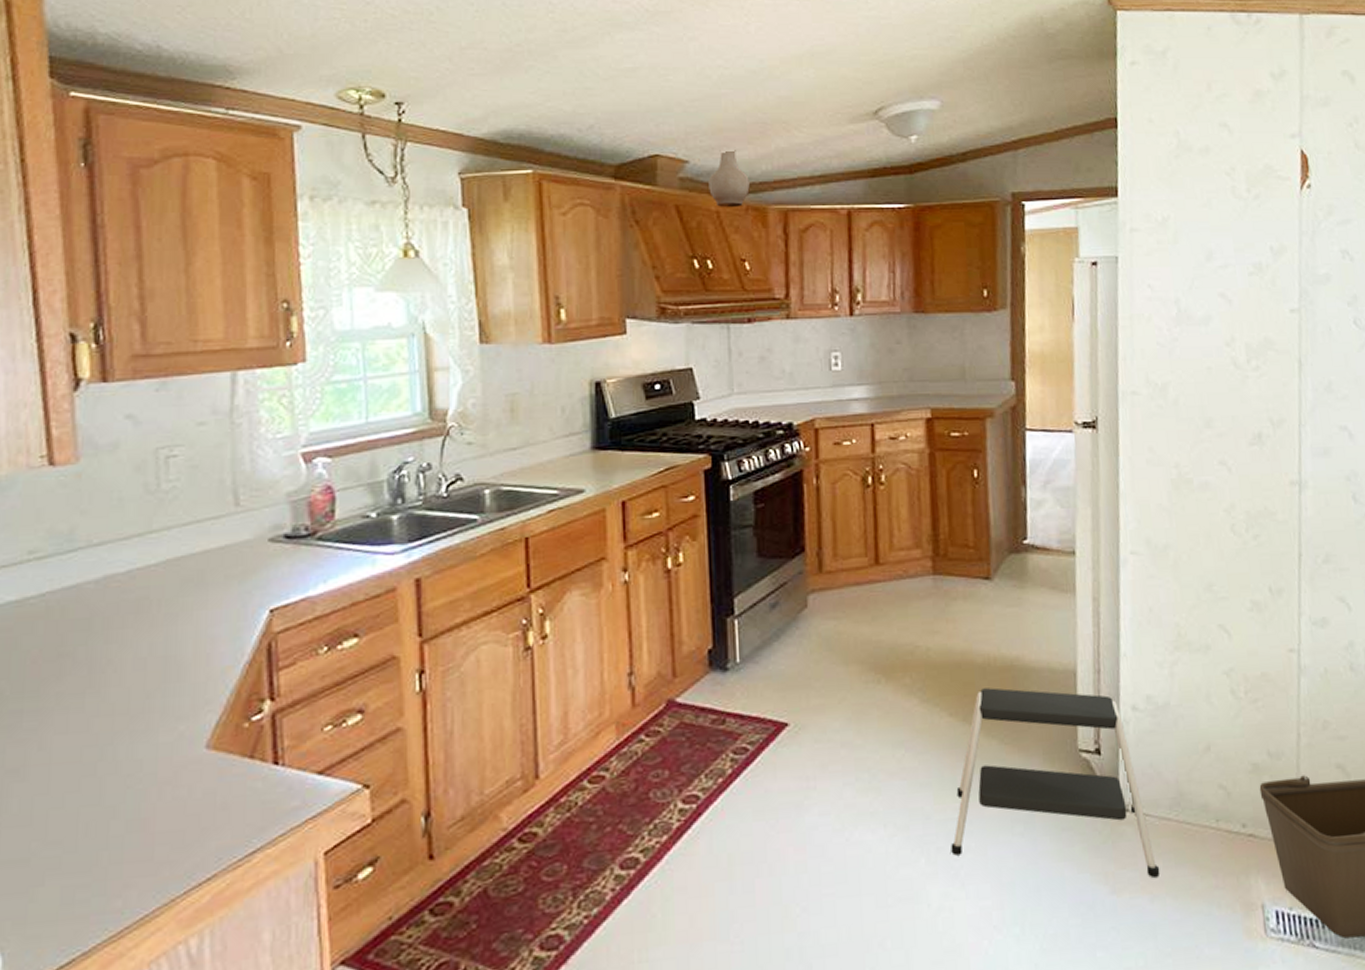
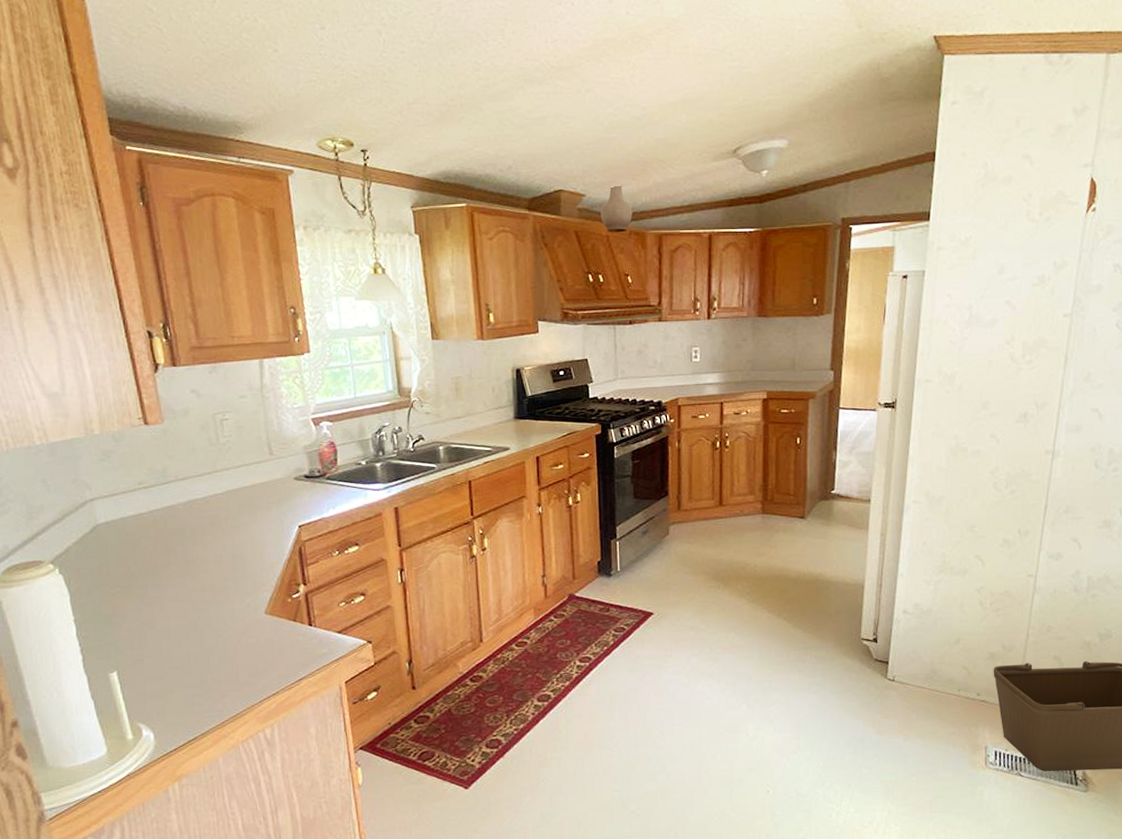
step stool: present [951,687,1160,879] -> none [764,594,913,726]

